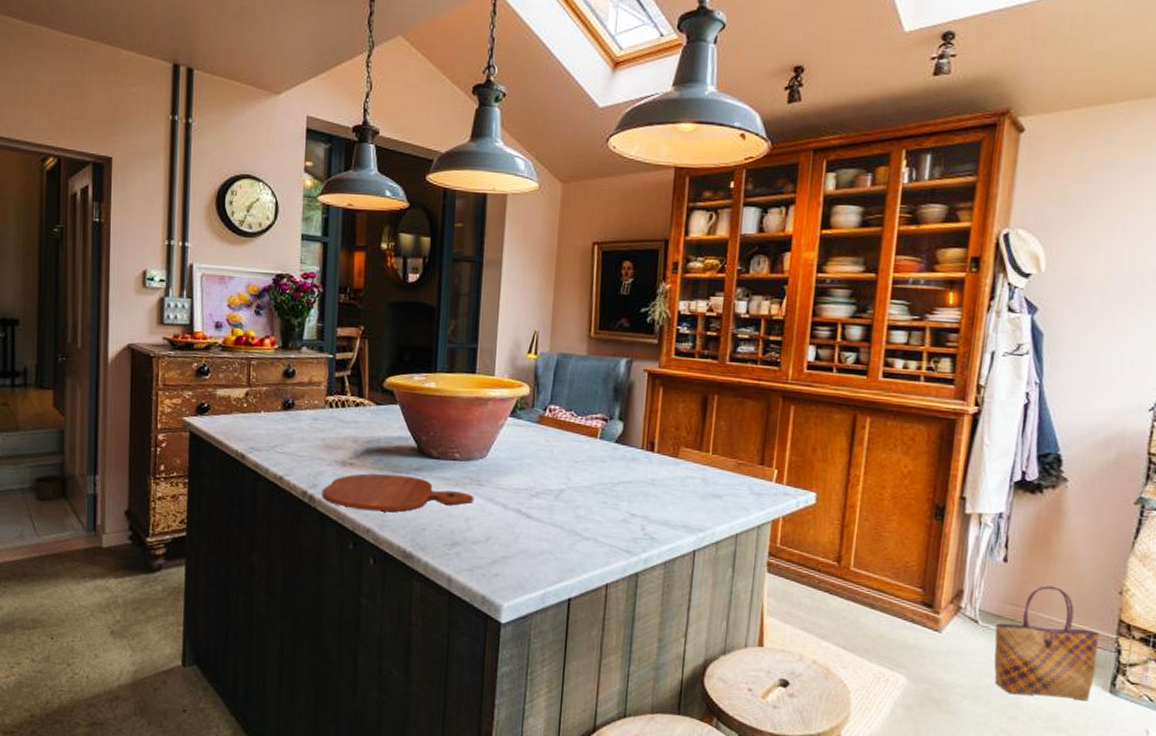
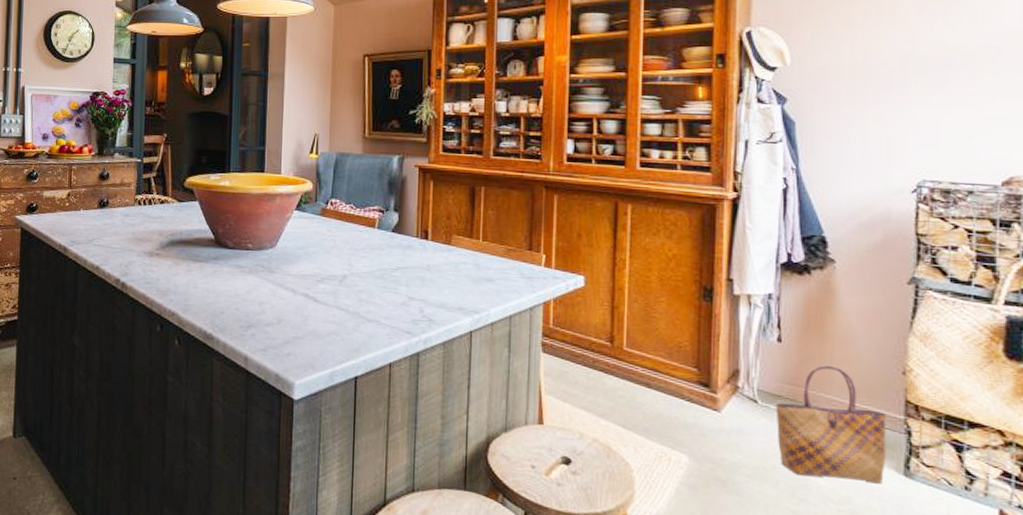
cutting board: present [321,473,474,512] -> none [132,262,266,297]

